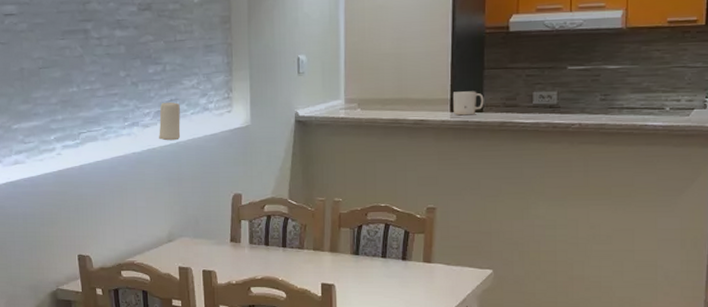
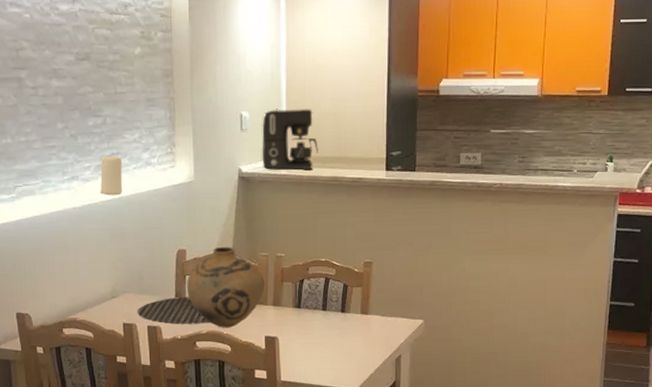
place mat: none [192,242,265,269] -> present [137,297,210,324]
vase: none [242,190,321,274] -> present [187,246,265,328]
coffee maker: none [320,49,378,114] -> present [262,108,319,171]
mug: present [452,91,484,116] -> none [387,151,417,174]

